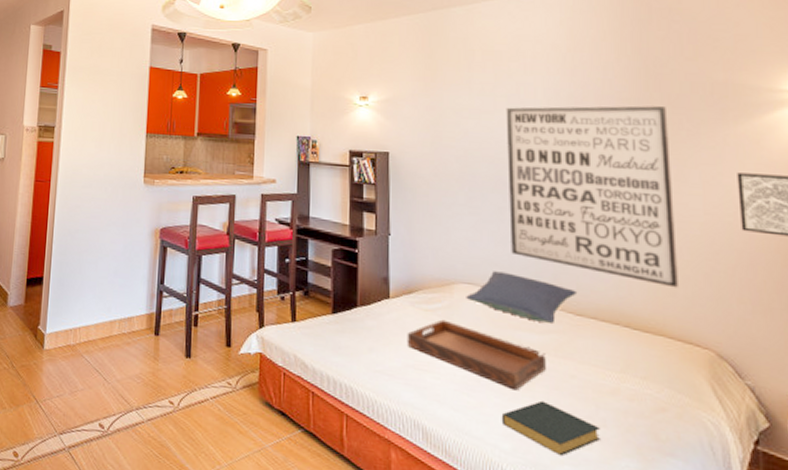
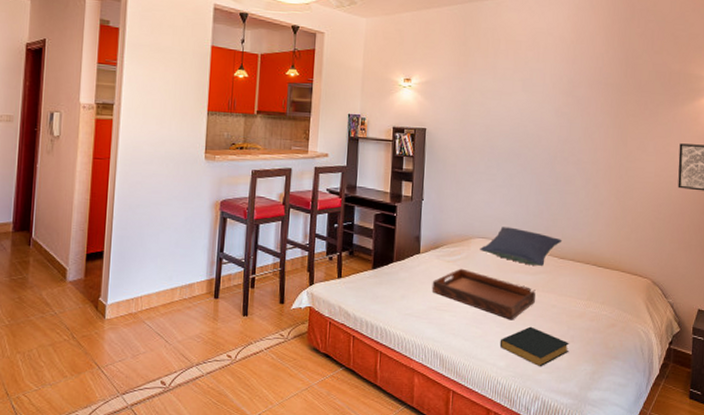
wall art: present [506,105,678,288] -> none [516,90,638,234]

